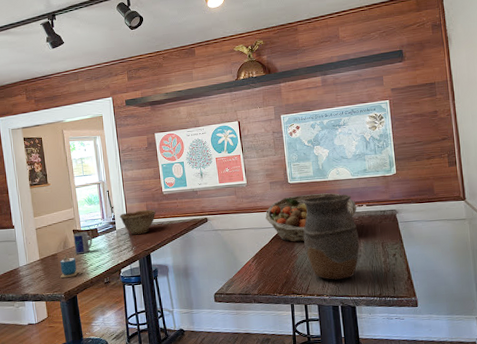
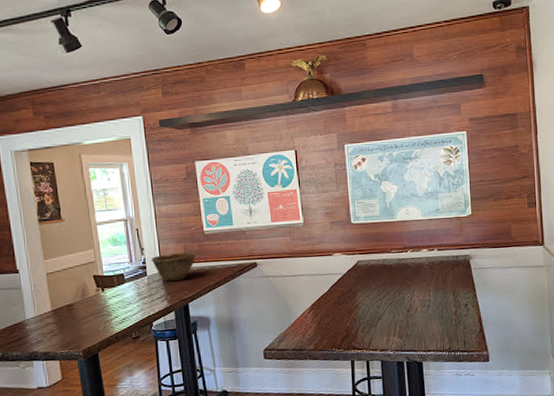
cup: present [60,254,78,279] -> none [77,304,100,333]
mug: present [73,232,93,255] -> none [94,278,118,305]
fruit basket: present [265,193,357,243] -> none [324,235,427,291]
vase: present [303,194,360,280] -> none [367,236,429,333]

